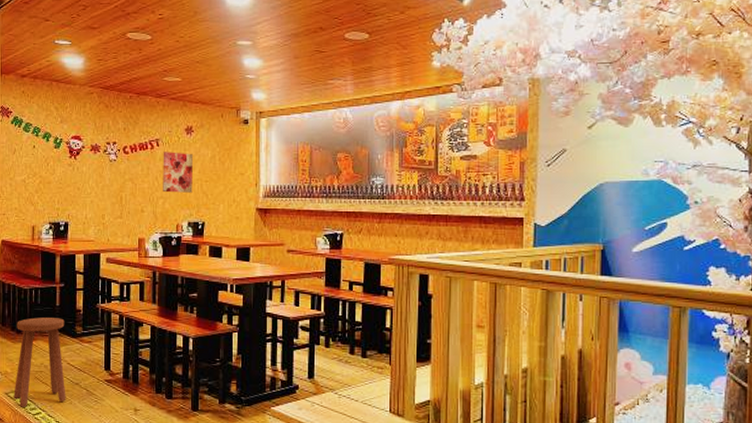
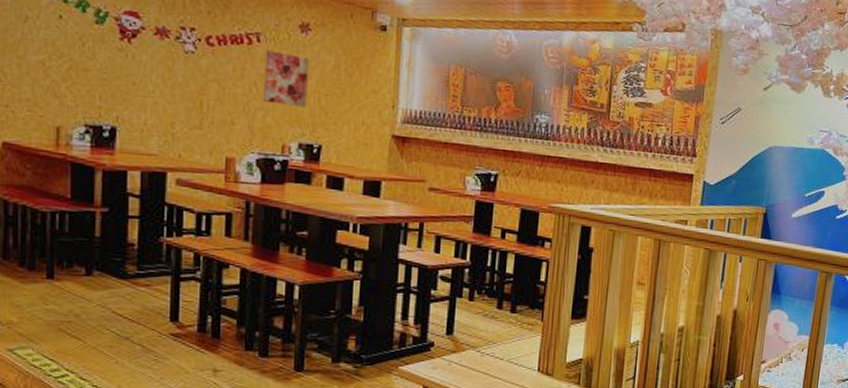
stool: present [13,317,66,407] -> none [22,250,110,368]

